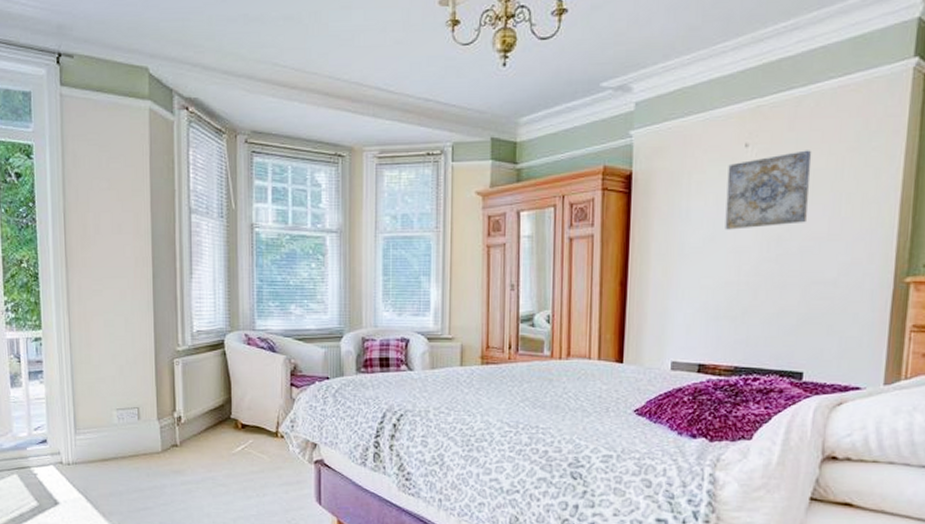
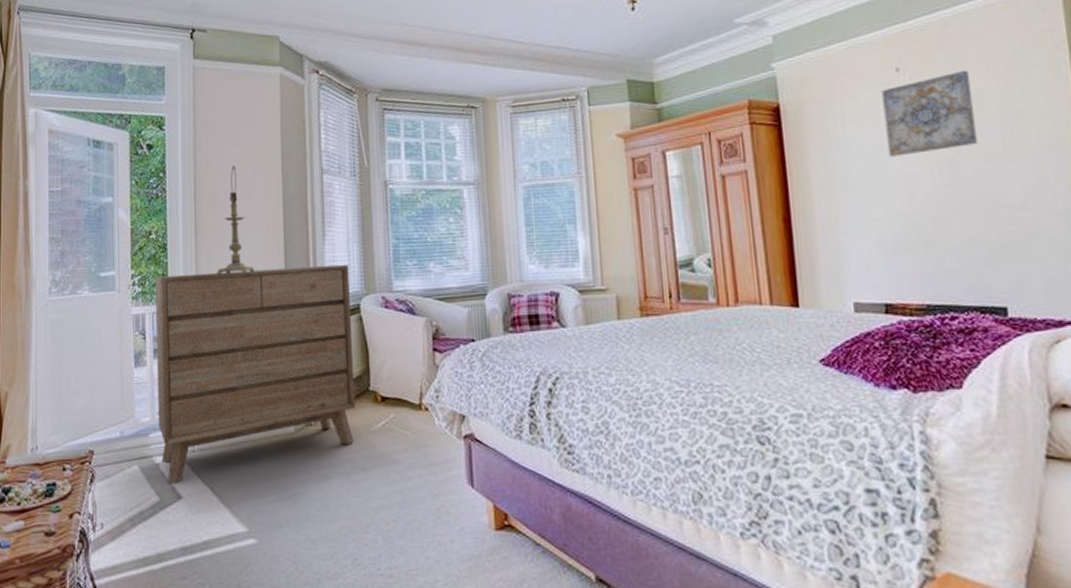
dresser: none [27,302,218,492] -> present [154,264,355,485]
table lamp: none [87,199,124,306] -> present [217,165,254,275]

